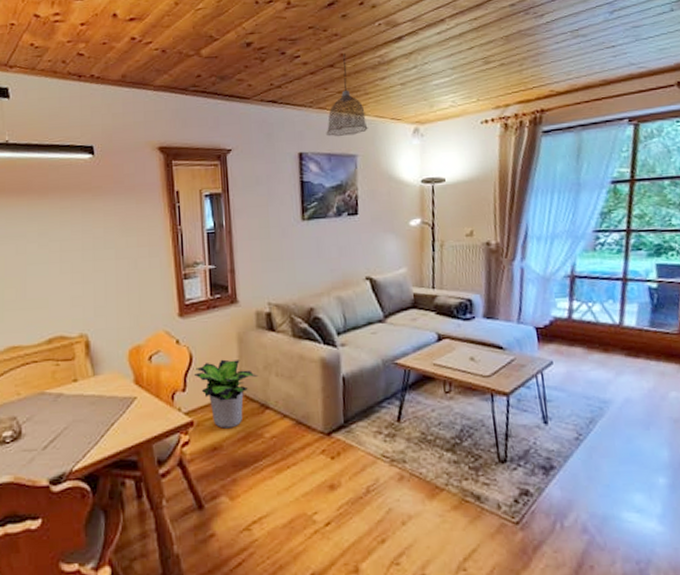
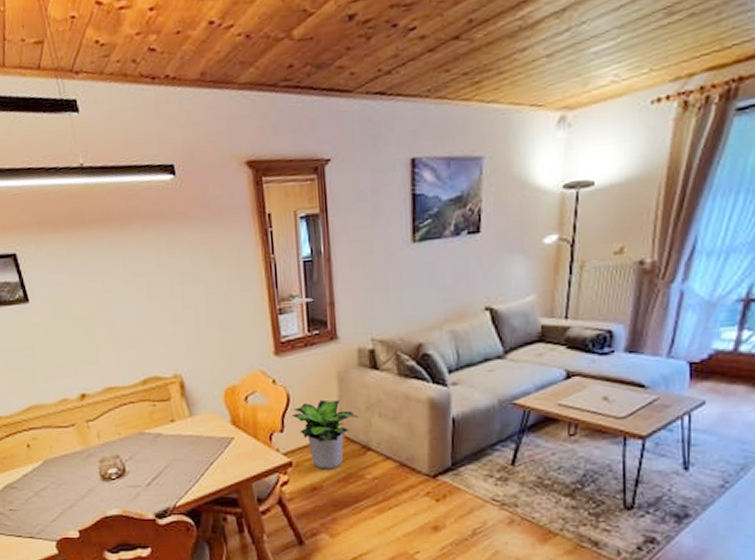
pendant lamp: present [326,53,368,137] -> none [445,18,500,135]

